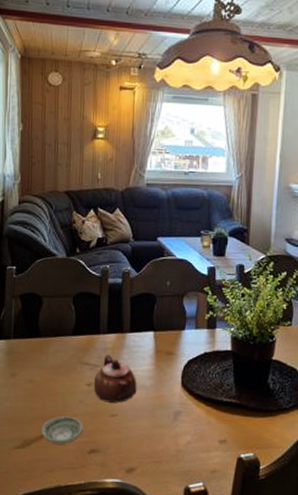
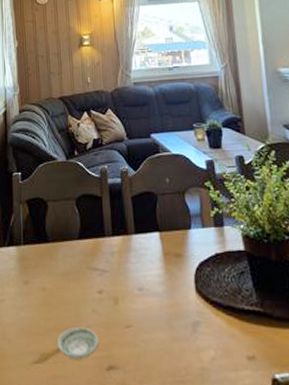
teapot: present [93,354,137,404] -> none [104,258,150,313]

